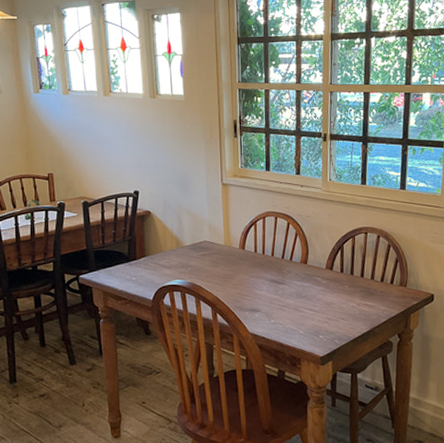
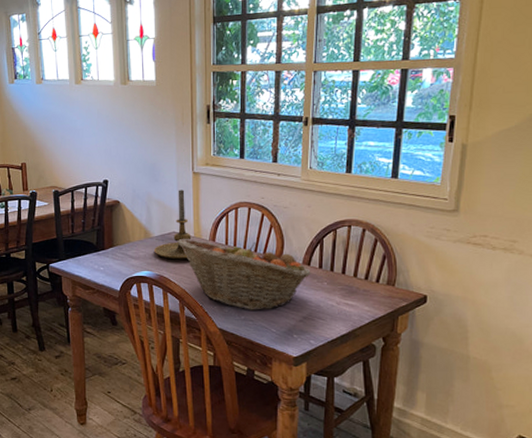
candle holder: none [186,200,222,268] -> present [154,190,192,260]
fruit basket: none [208,247,334,314] -> present [177,238,311,310]

